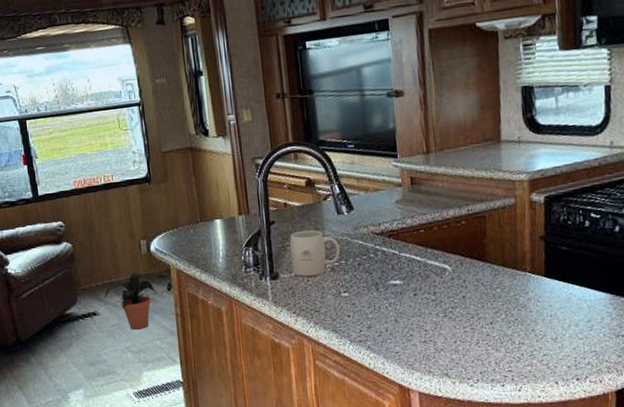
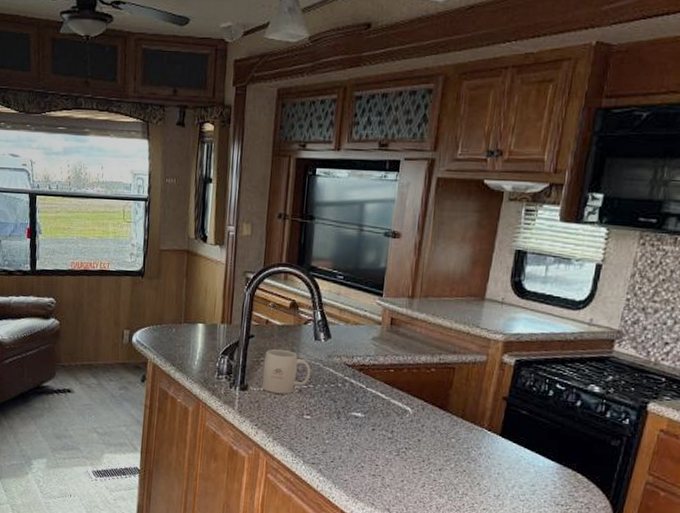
potted plant: present [104,272,160,330] -> none [81,359,136,414]

